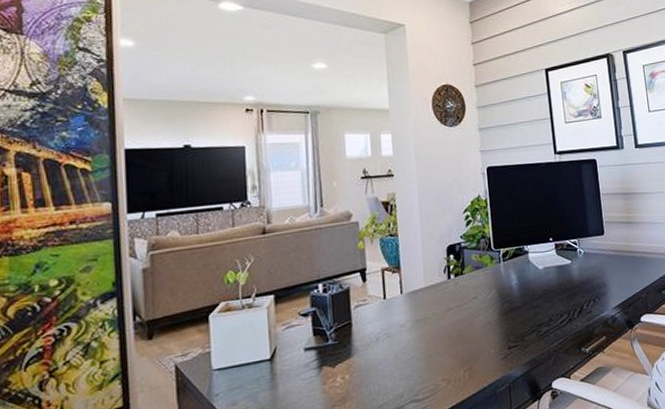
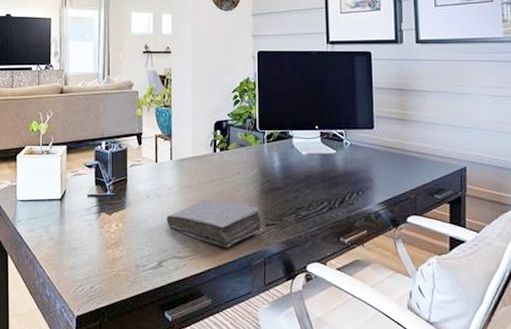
book: none [400,329,506,381] -> present [166,200,263,248]

